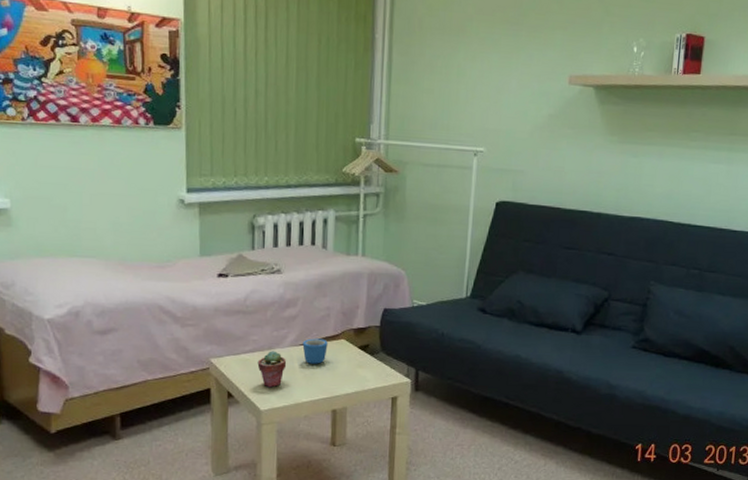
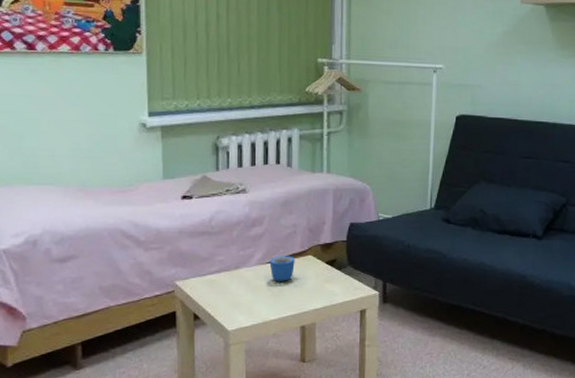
potted succulent: present [257,351,287,388] -> none [224,270,254,308]

